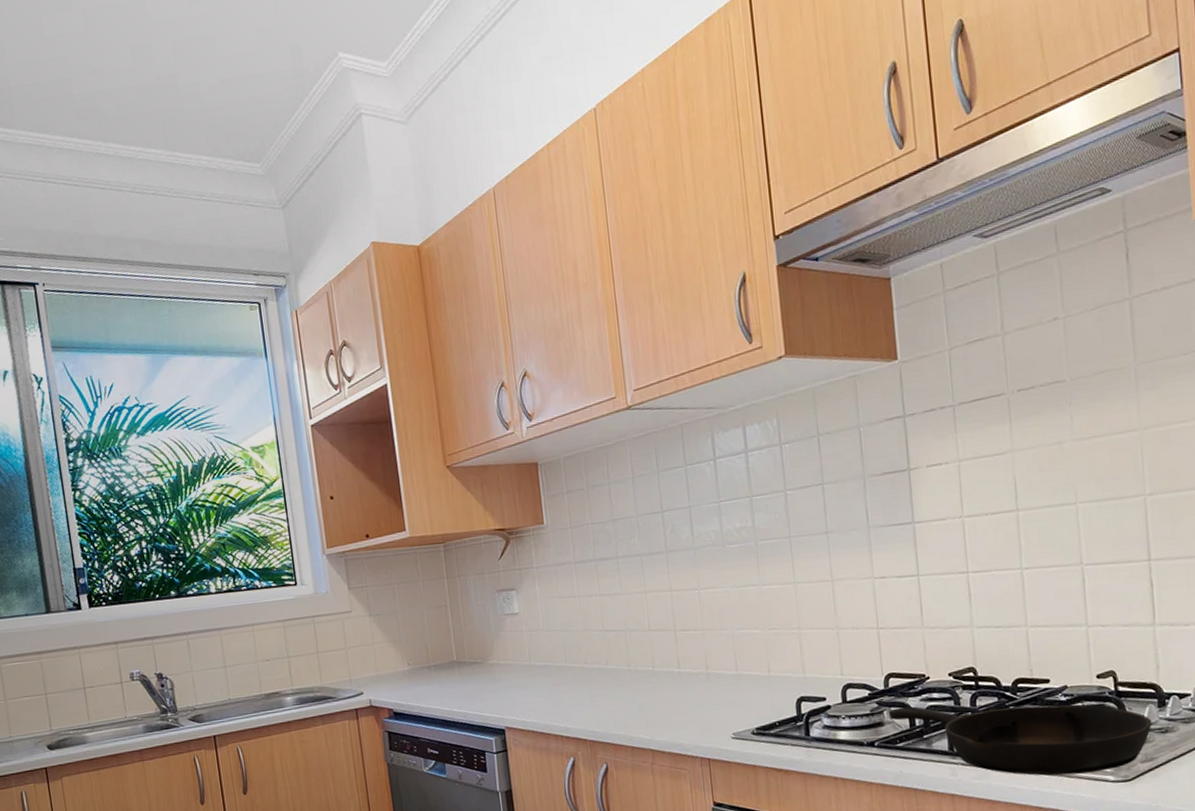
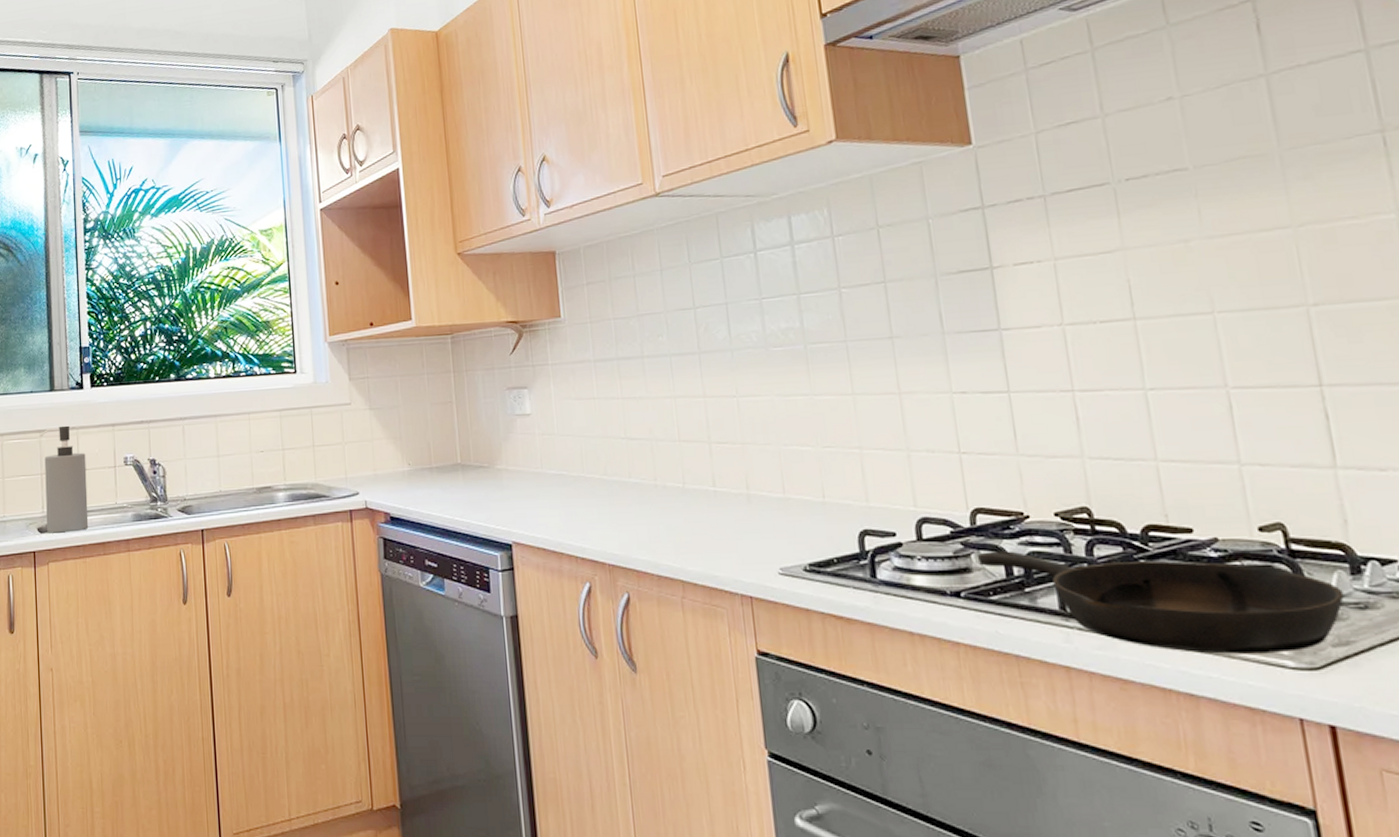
soap dispenser: none [40,645,100,750] -> present [40,425,89,533]

